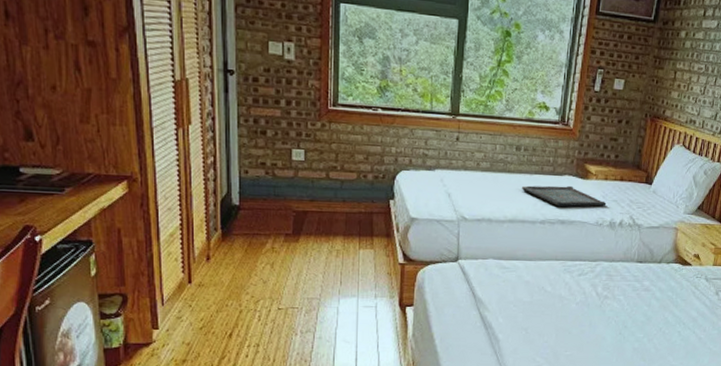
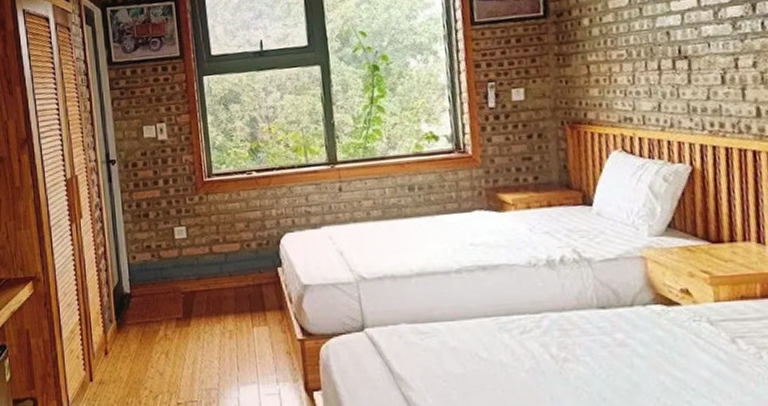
serving tray: present [522,185,607,207] -> none [425,223,537,249]

